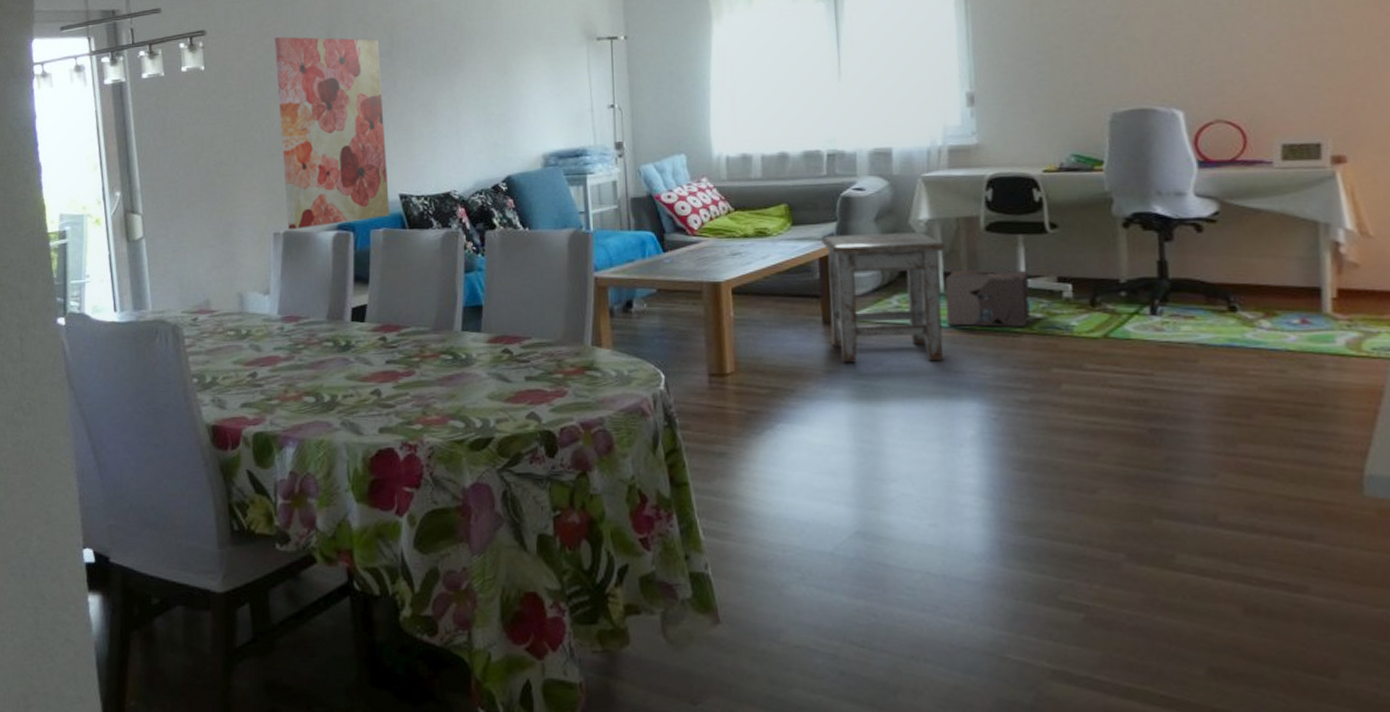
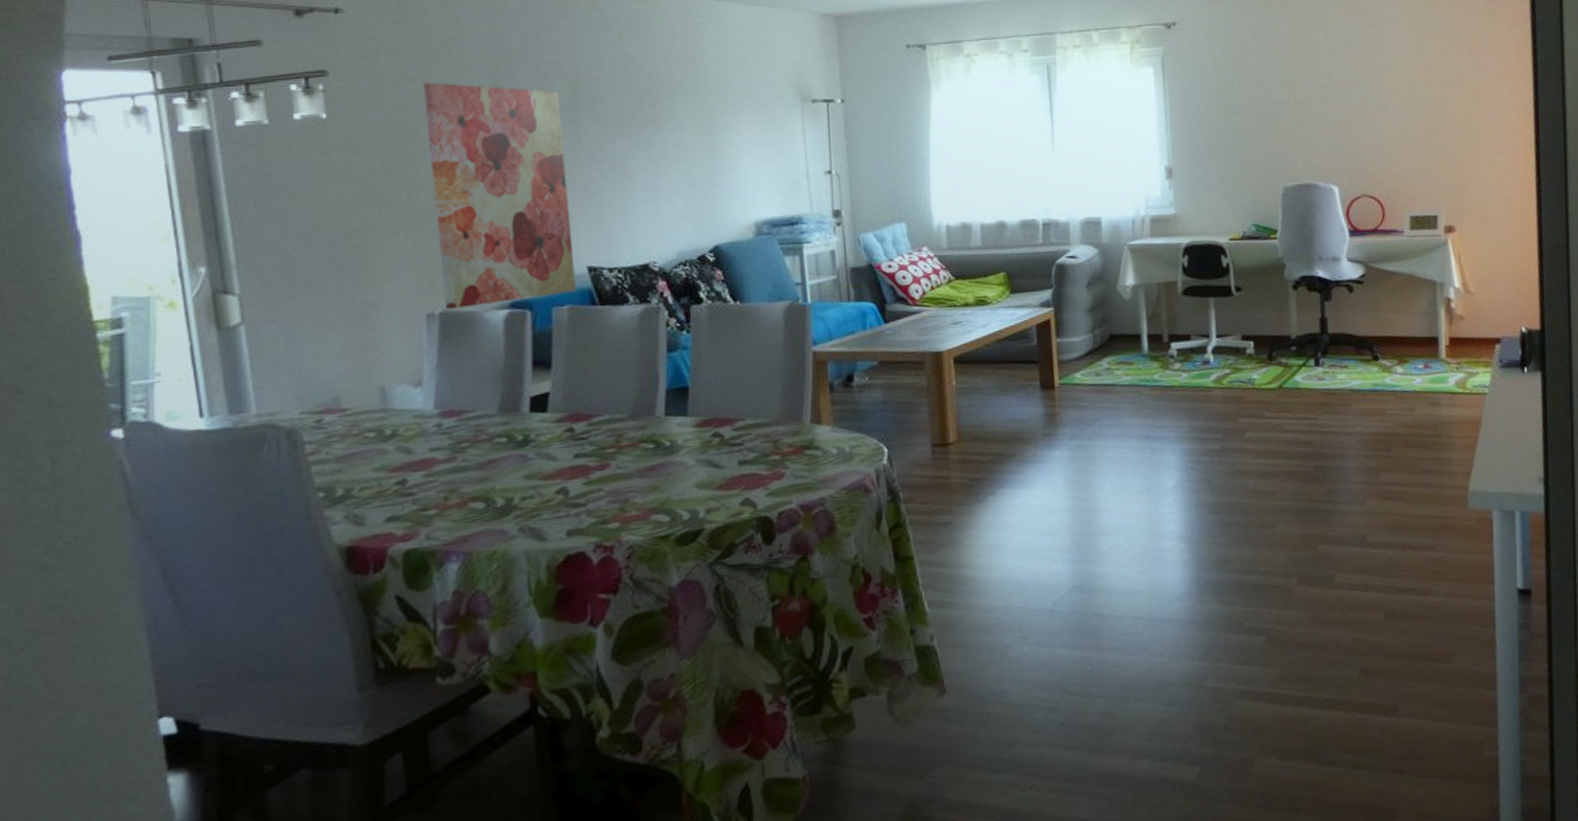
stool: present [821,232,945,363] -> none [1038,297,1148,425]
cardboard box: present [944,269,1030,327] -> none [1148,330,1220,384]

